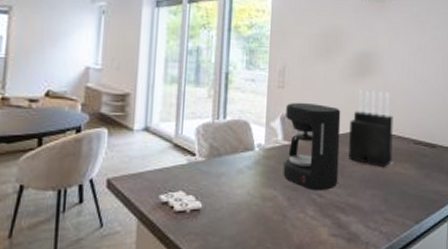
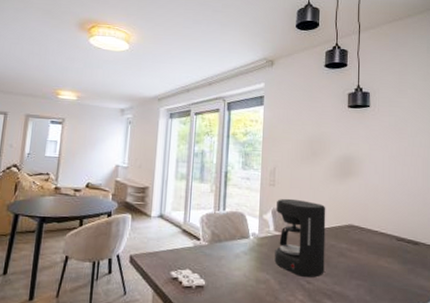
knife block: present [348,90,393,168] -> none [334,189,376,261]

